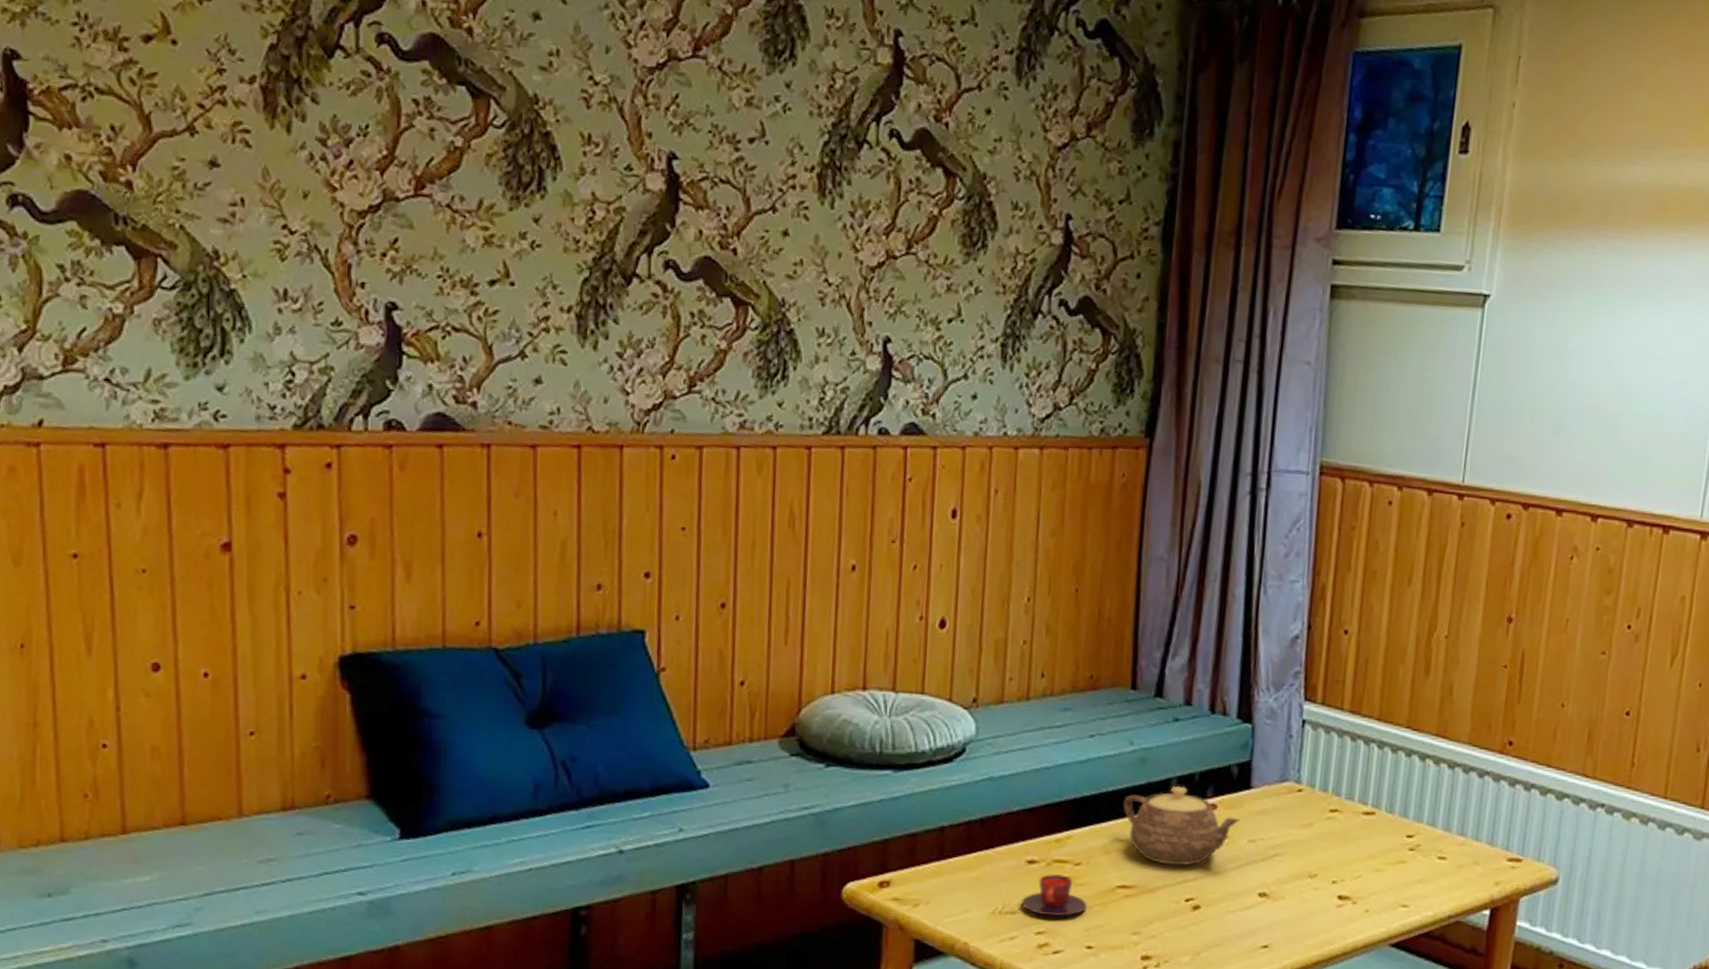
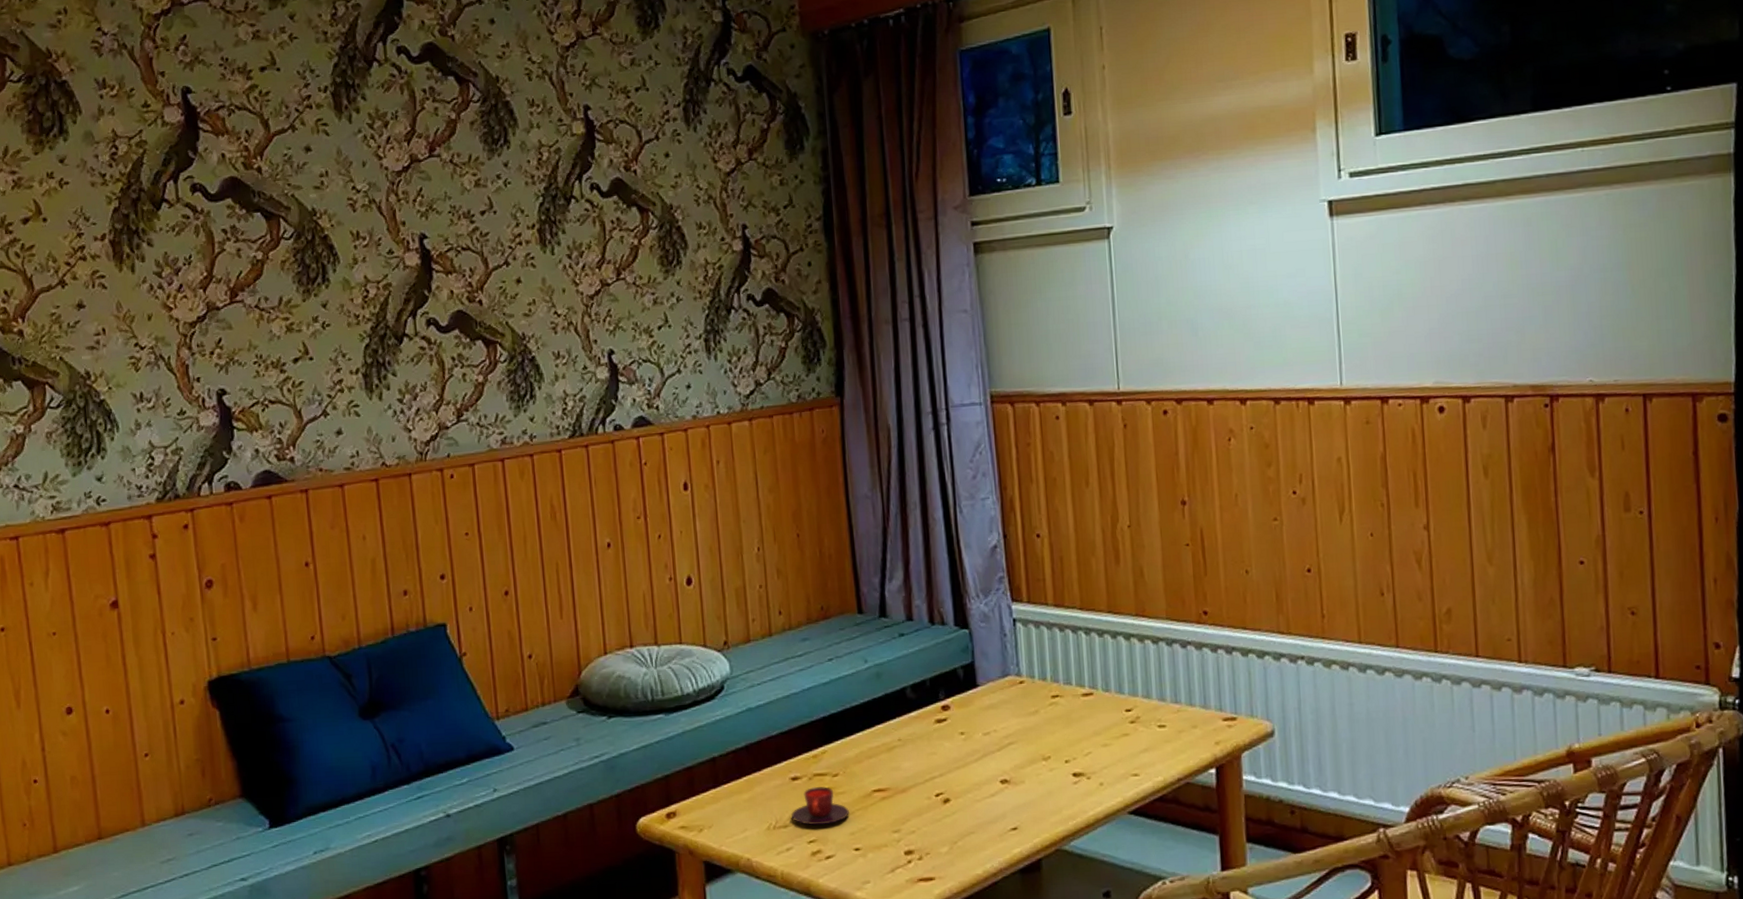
teapot: present [1123,785,1240,866] -> none [867,693,972,765]

